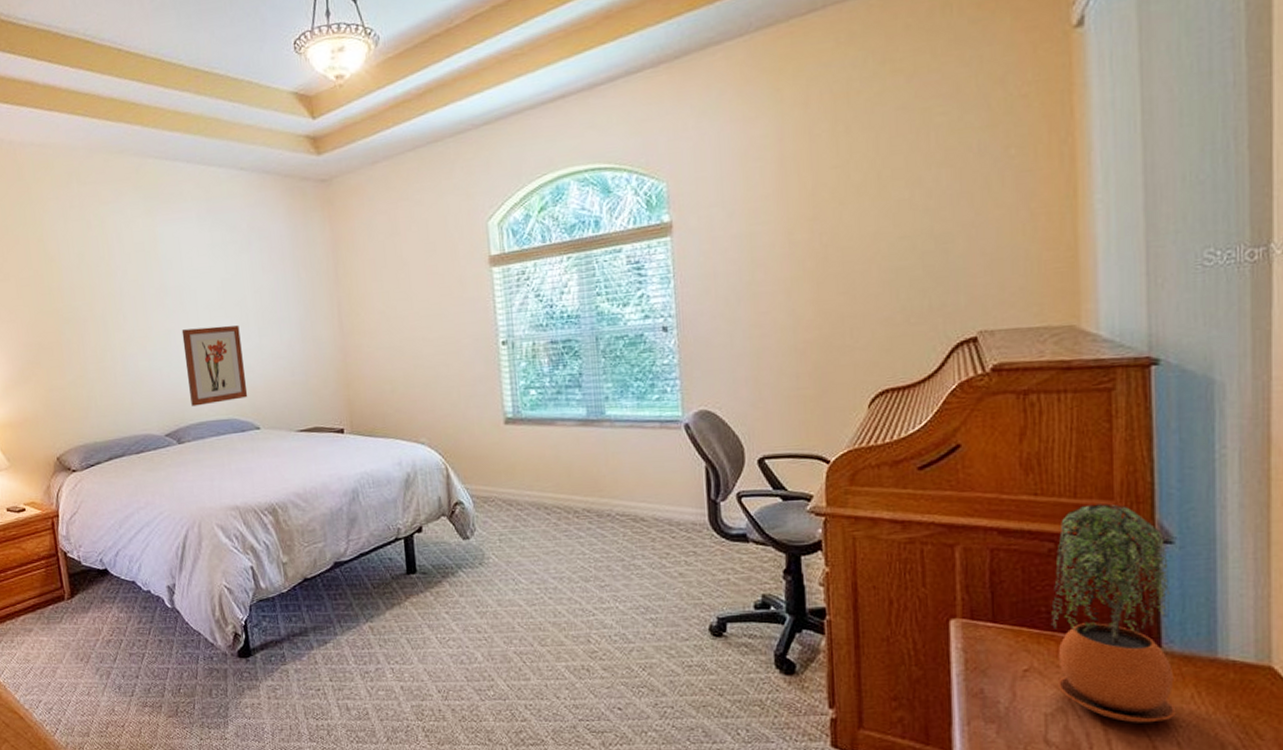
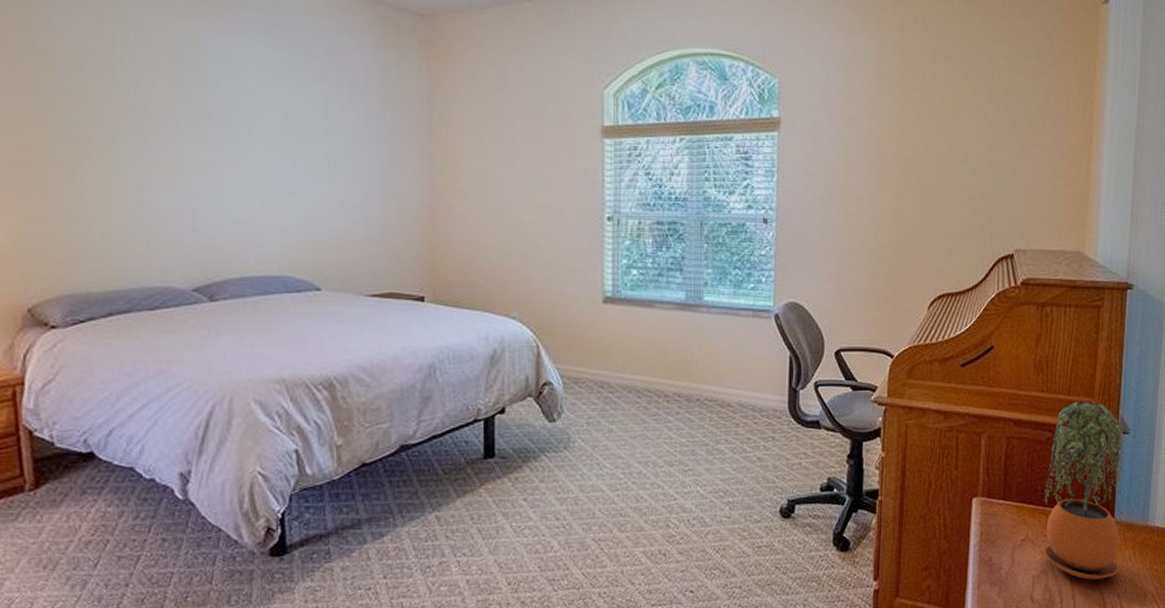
wall art: present [181,325,248,406] -> none [226,164,309,257]

